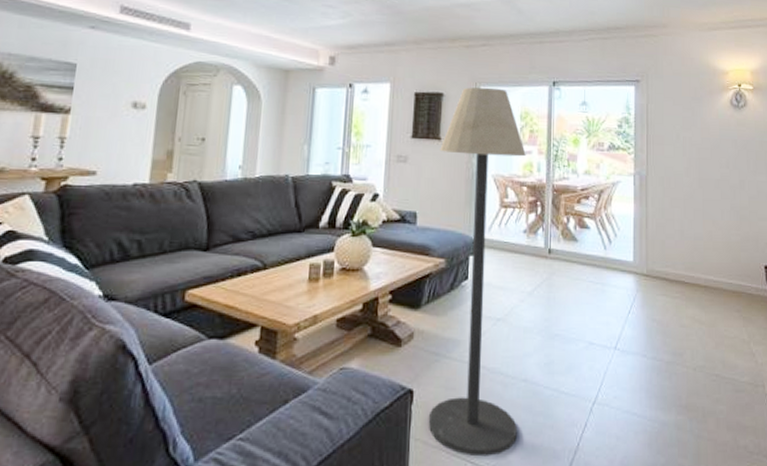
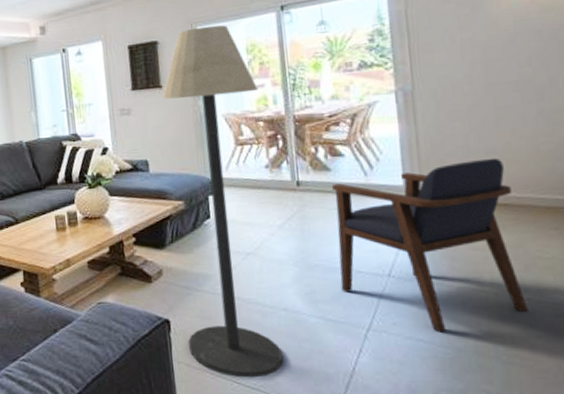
armchair: none [575,243,716,406] -> present [332,157,528,333]

